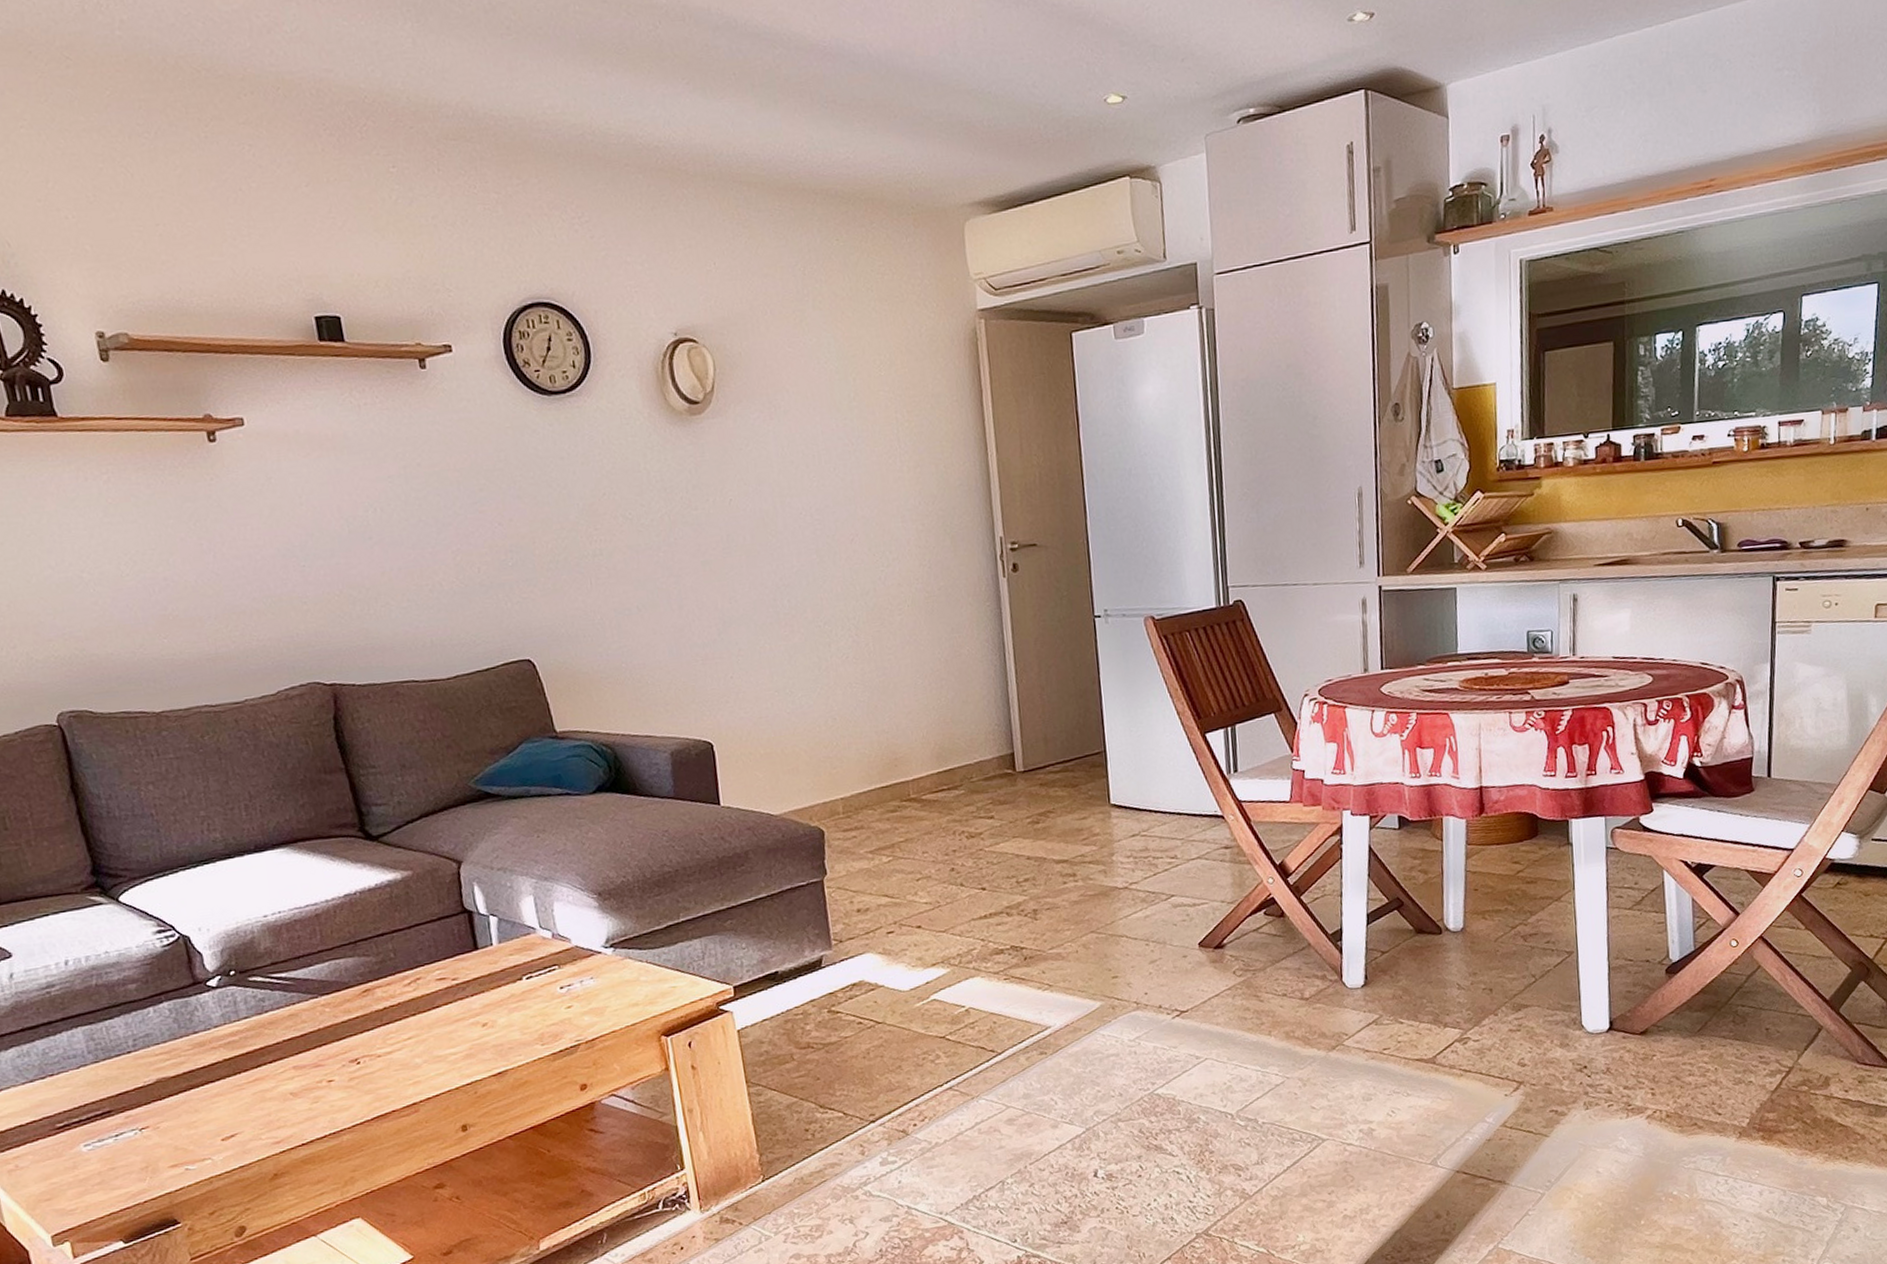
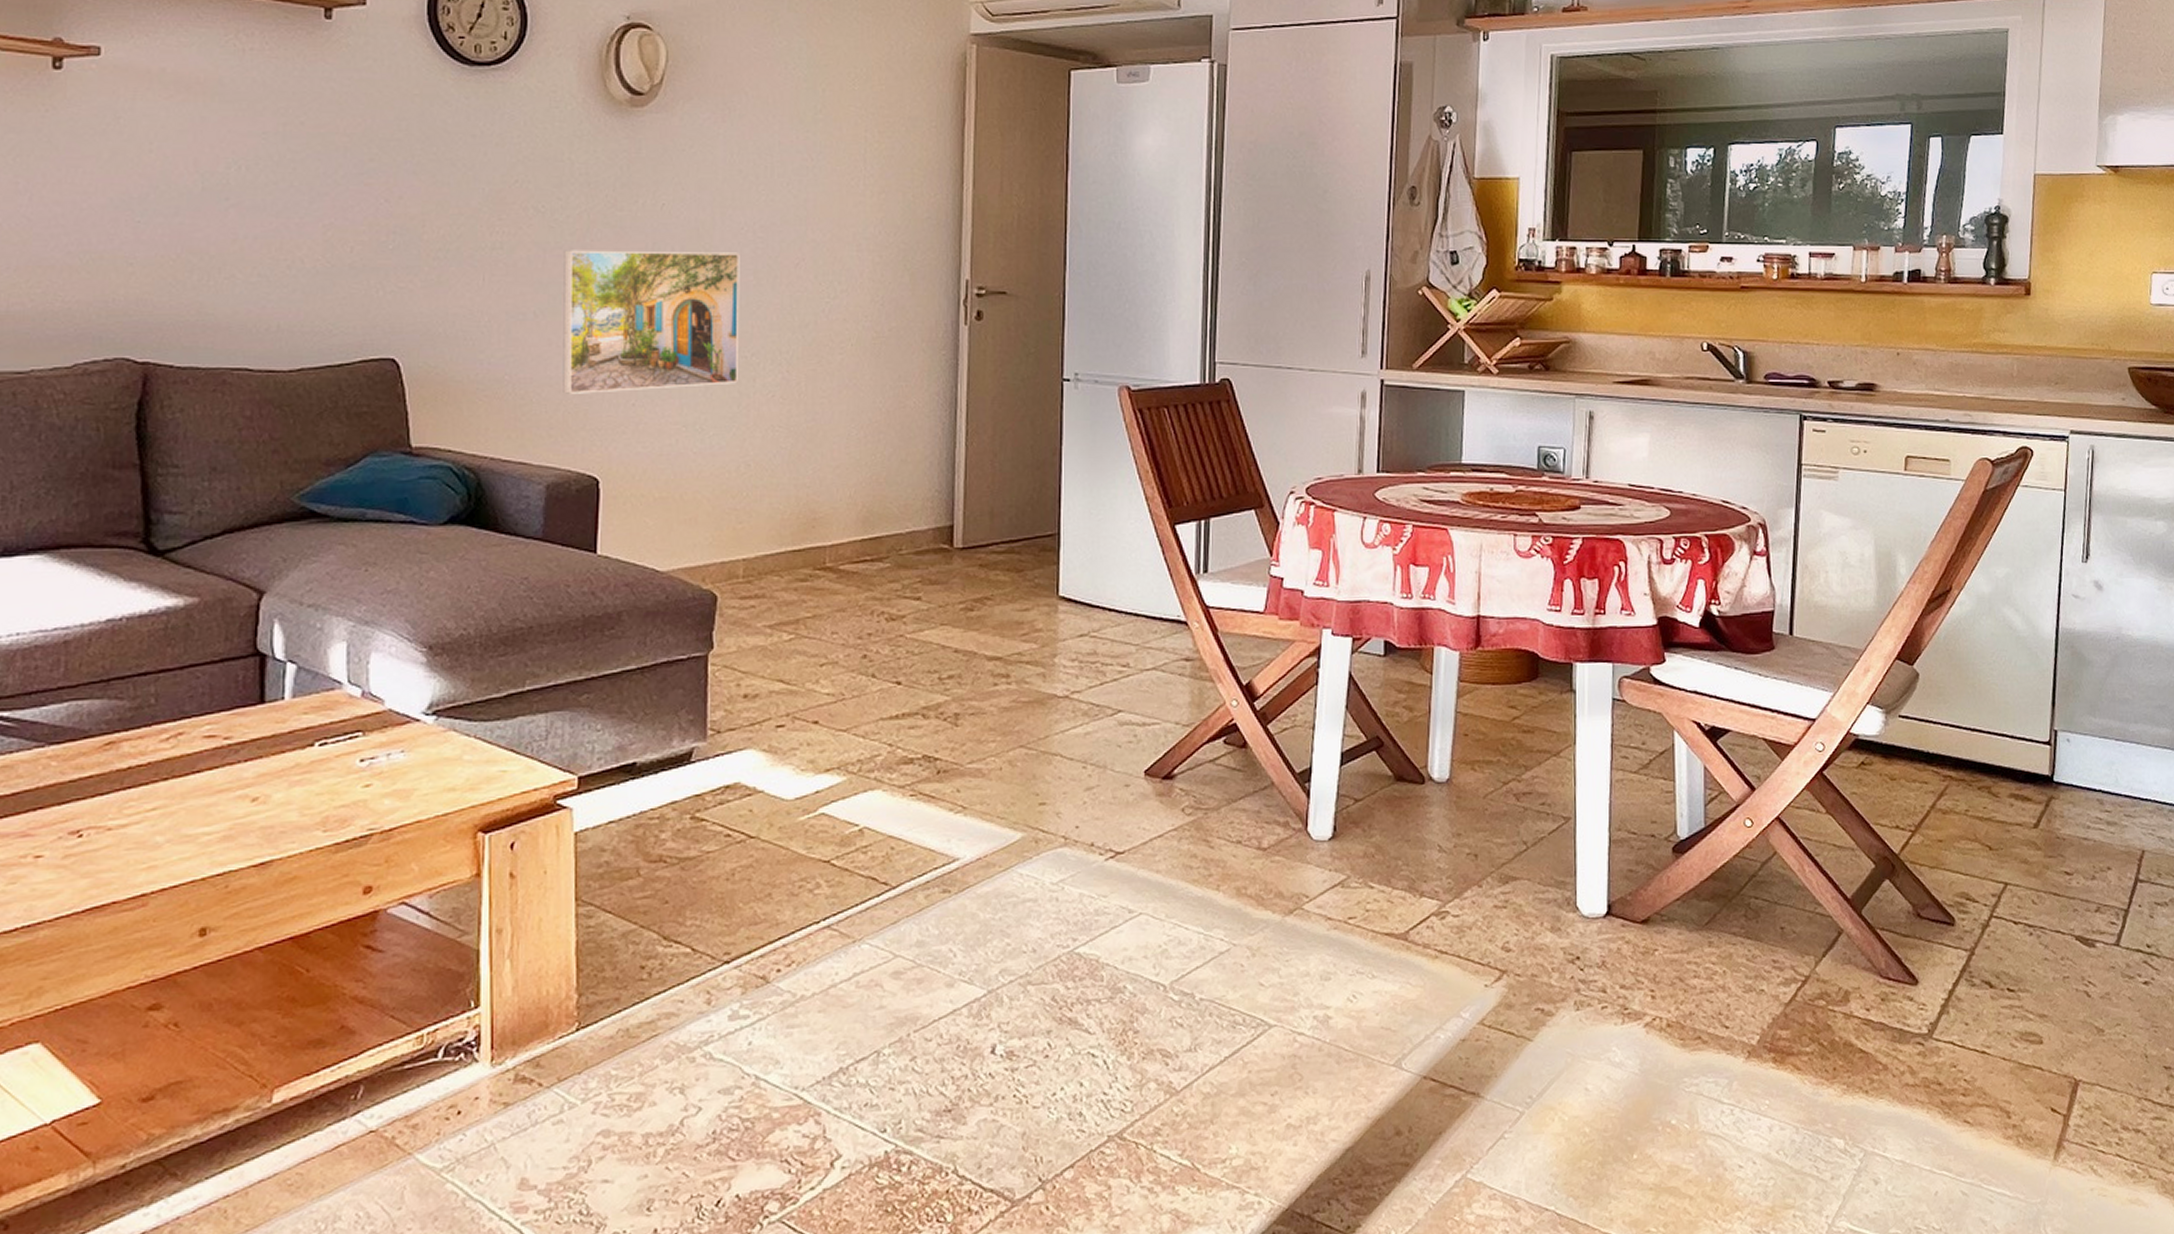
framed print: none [653,535,816,674] -> present [563,250,740,394]

